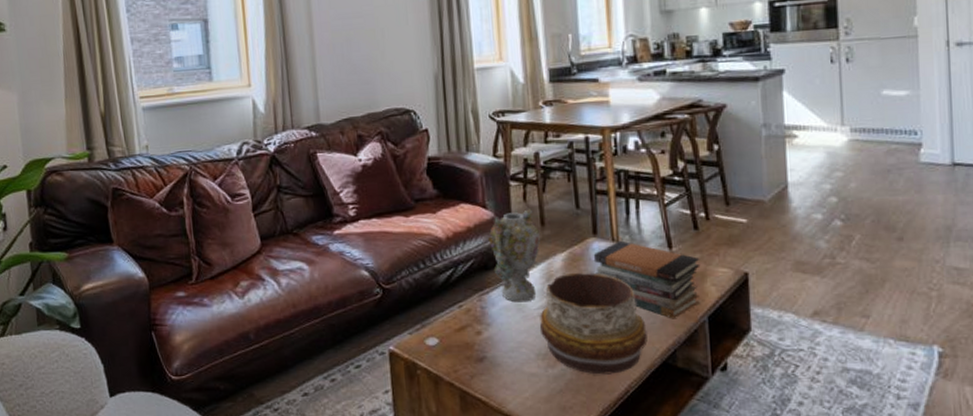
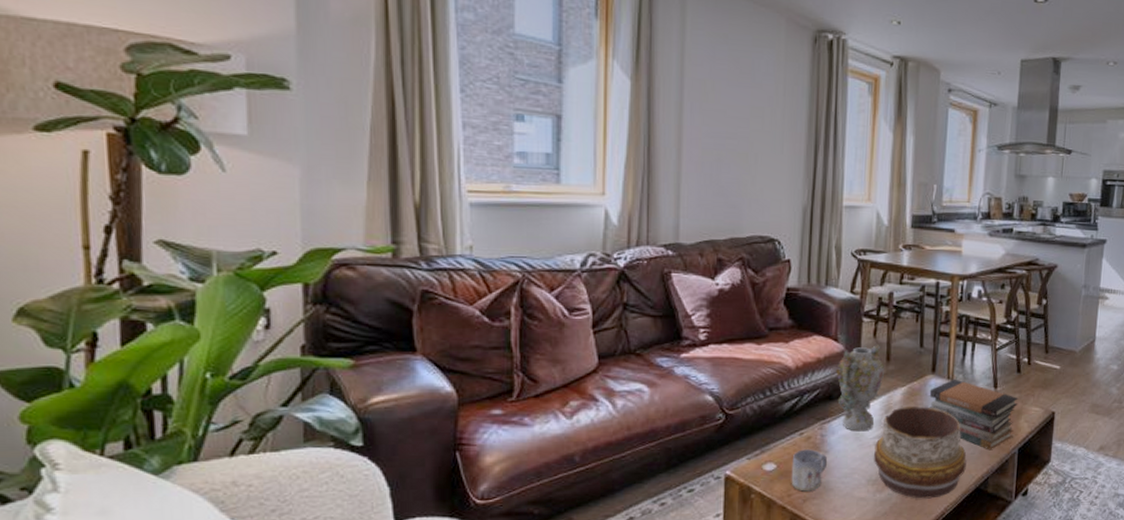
mug: none [454,322,492,367] -> present [791,449,828,492]

